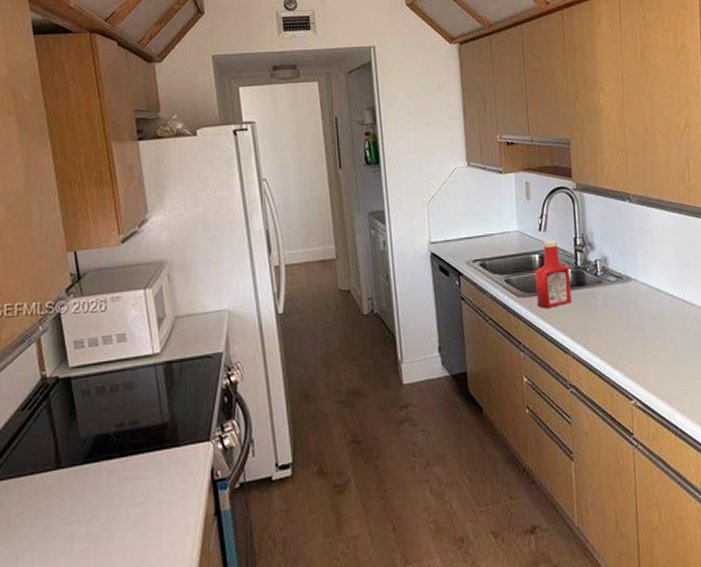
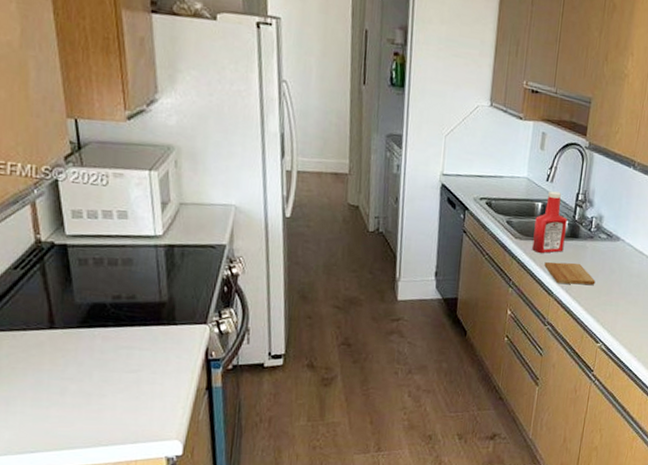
cutting board: none [554,312,614,339] -> present [544,261,596,285]

